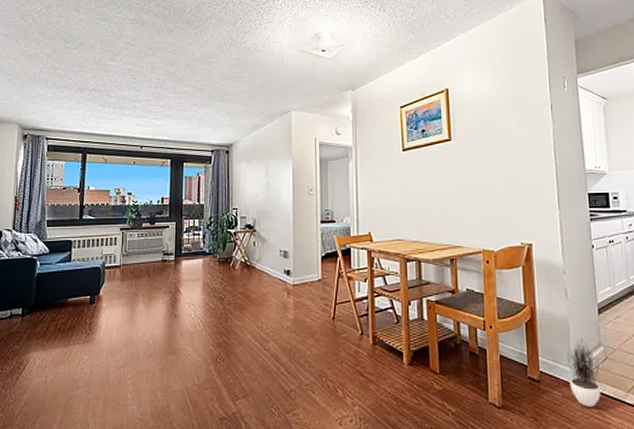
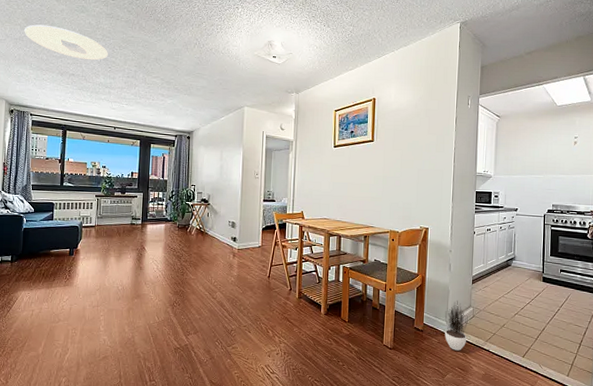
ceiling light: none [40,37,133,72] -> present [24,24,108,61]

